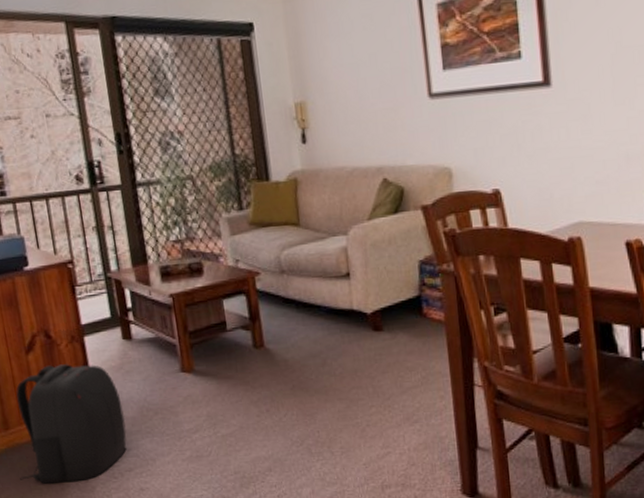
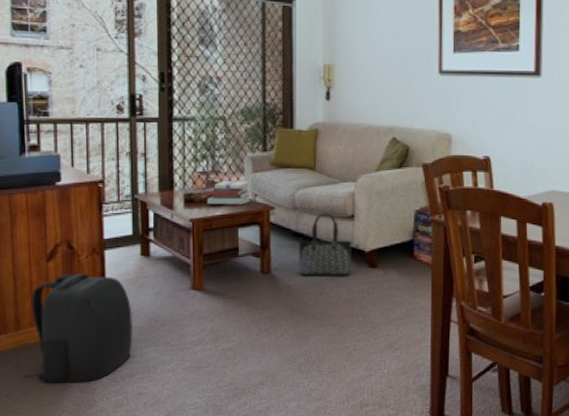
books: none [179,245,232,276] -> present [203,180,250,206]
tote bag: none [290,273,353,348] -> present [298,213,351,277]

